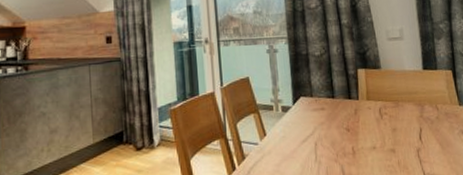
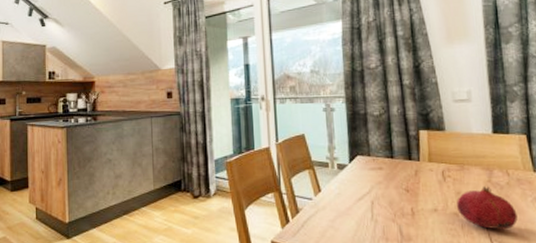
fruit: none [393,121,447,164] -> present [457,186,518,230]

